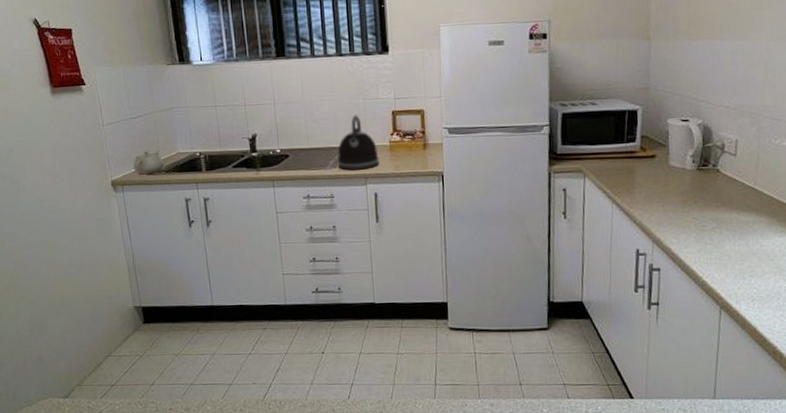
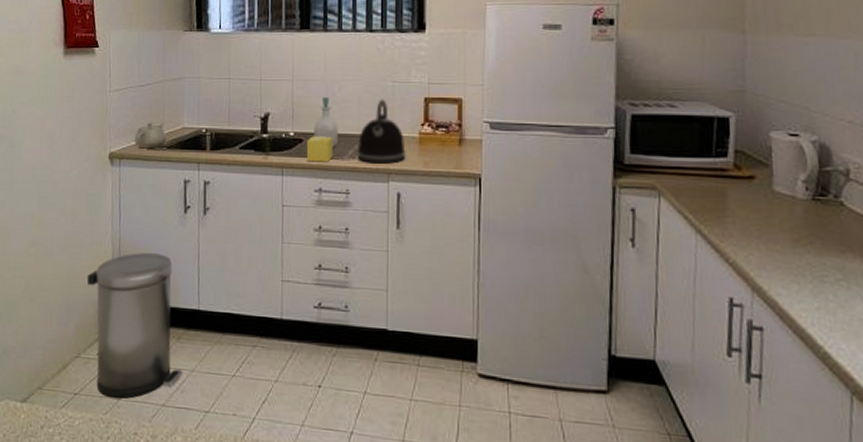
pedal bin: none [107,263,206,385] -> present [87,253,183,399]
sponge: none [292,150,318,174] -> present [306,136,334,162]
soap bottle: none [297,115,320,160] -> present [313,96,339,148]

